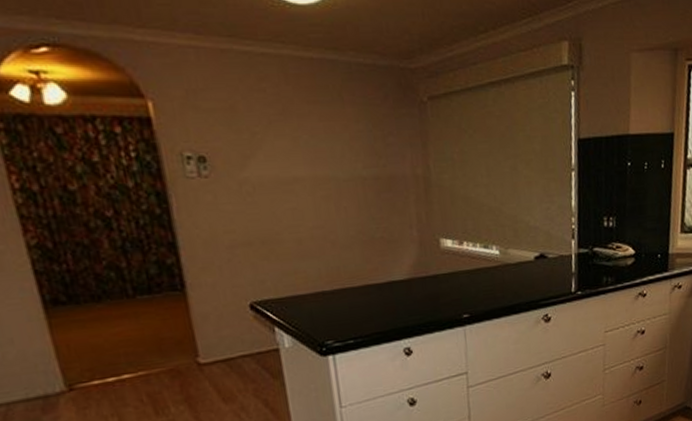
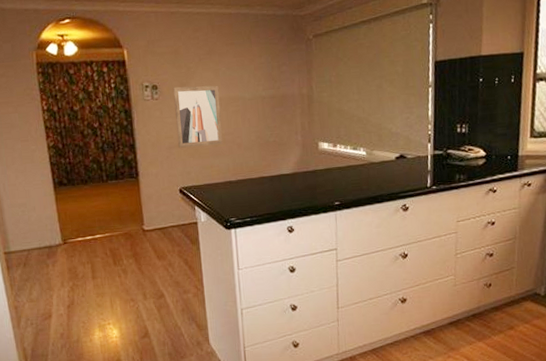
wall art: none [231,159,310,247] -> present [173,85,223,148]

